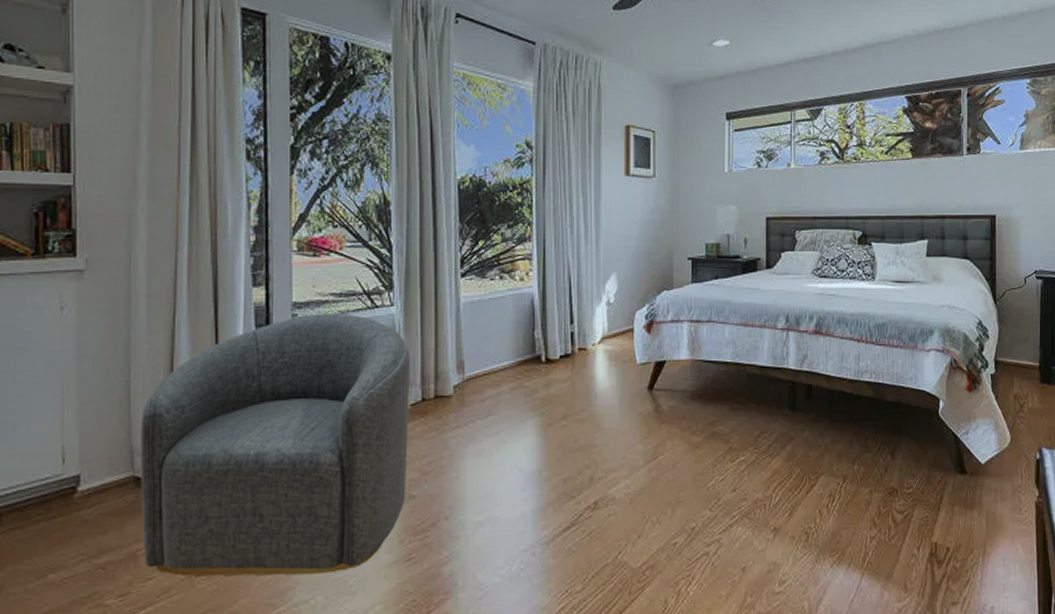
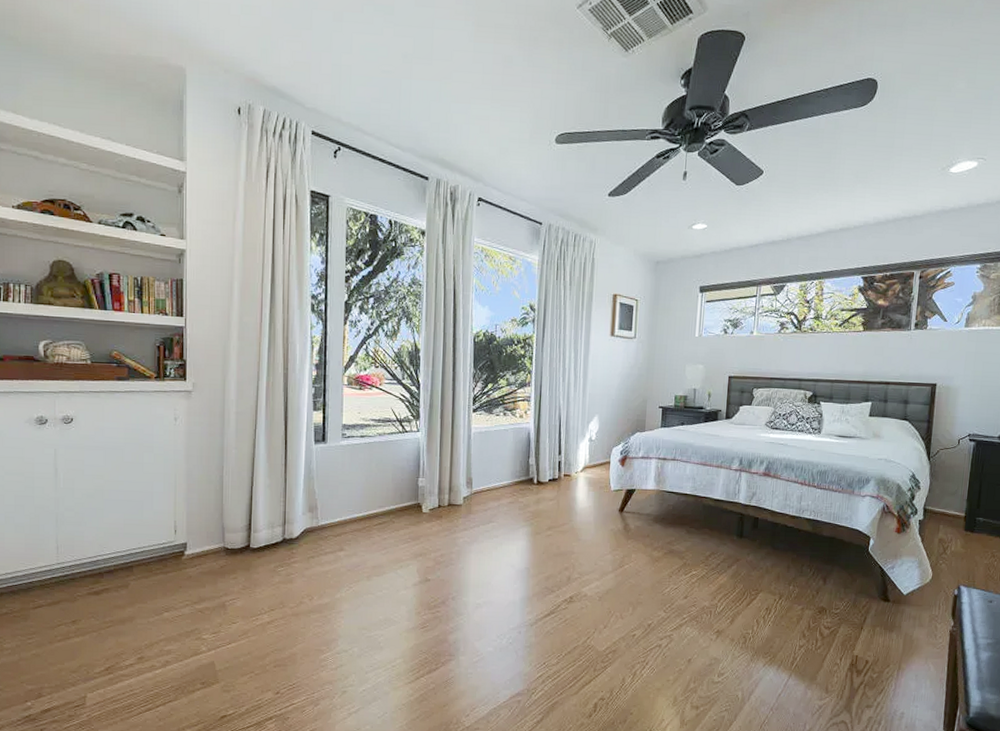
armchair: present [141,313,411,577] -> none [229,434,431,632]

